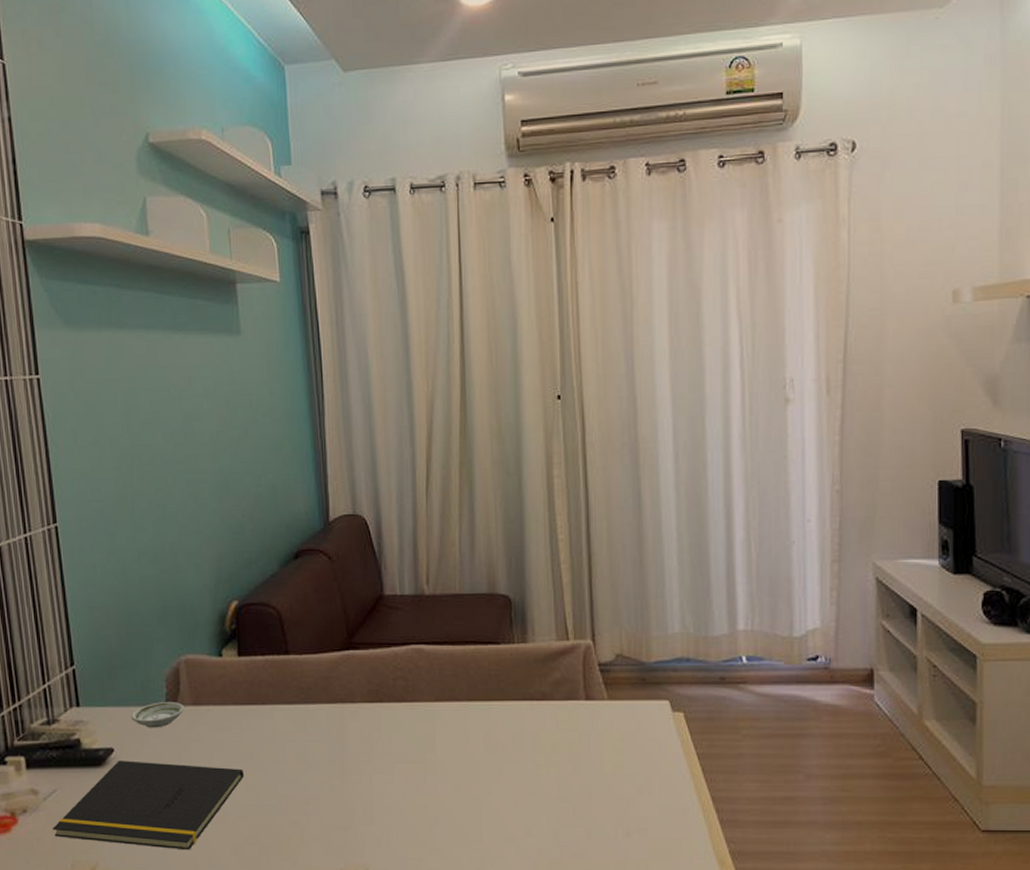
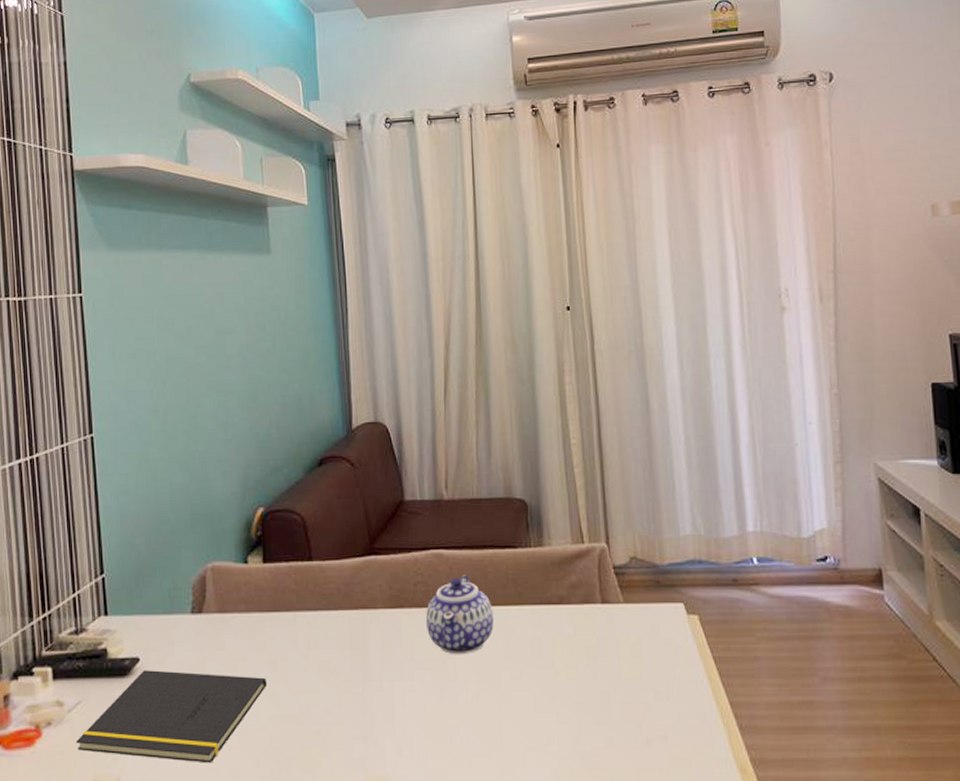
saucer: present [131,702,185,728] -> none [157,610,210,637]
teapot: none [405,670,475,749] -> present [425,574,494,655]

